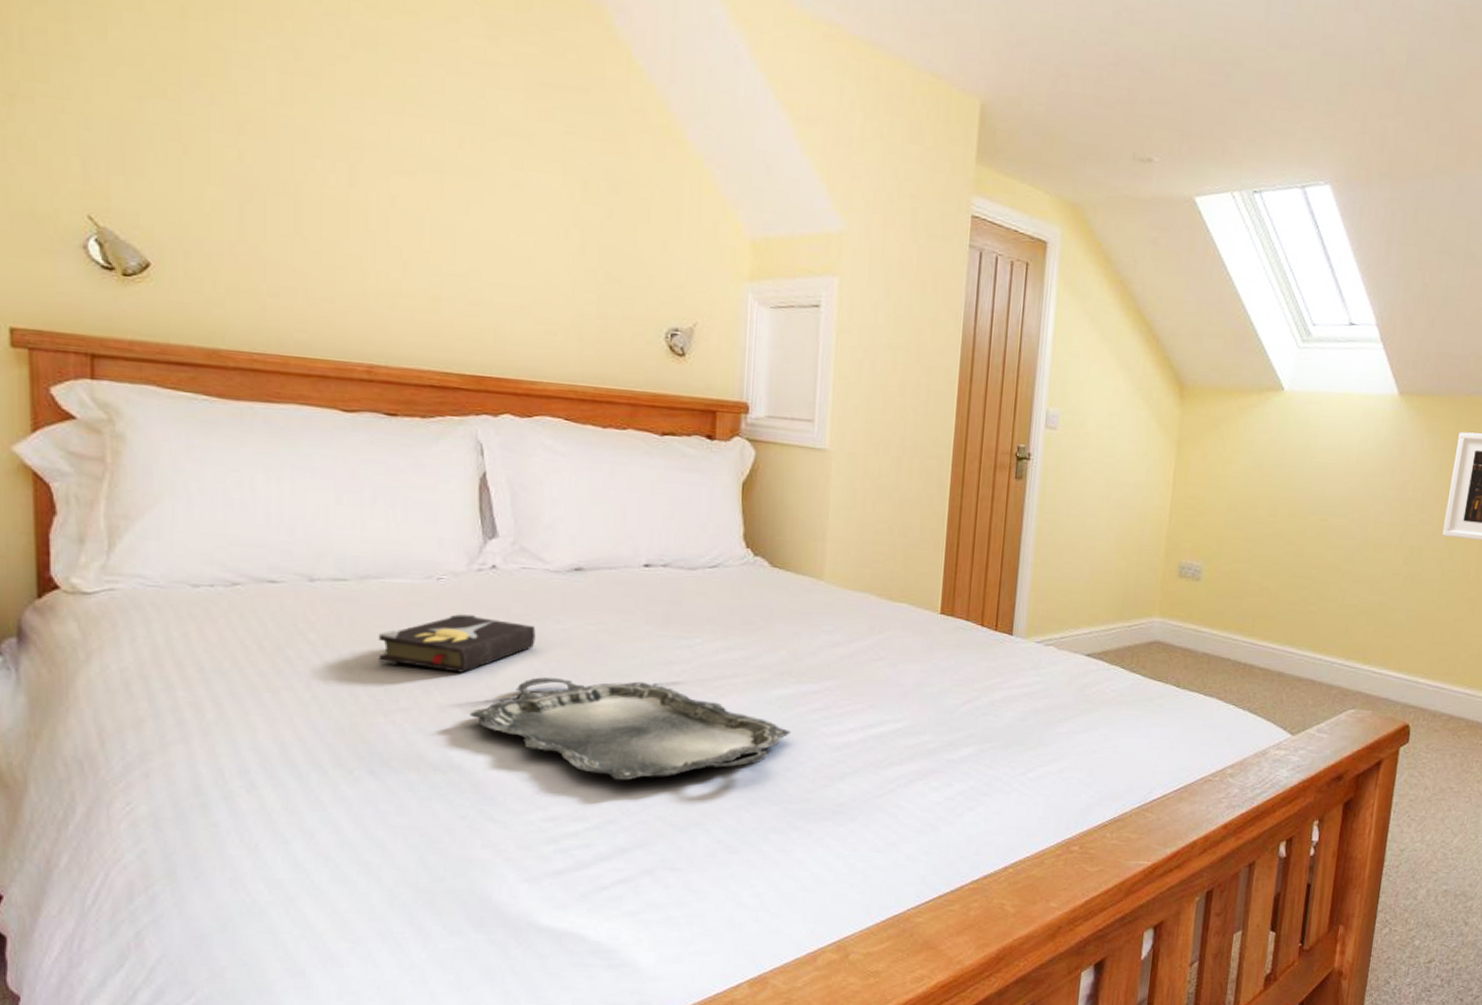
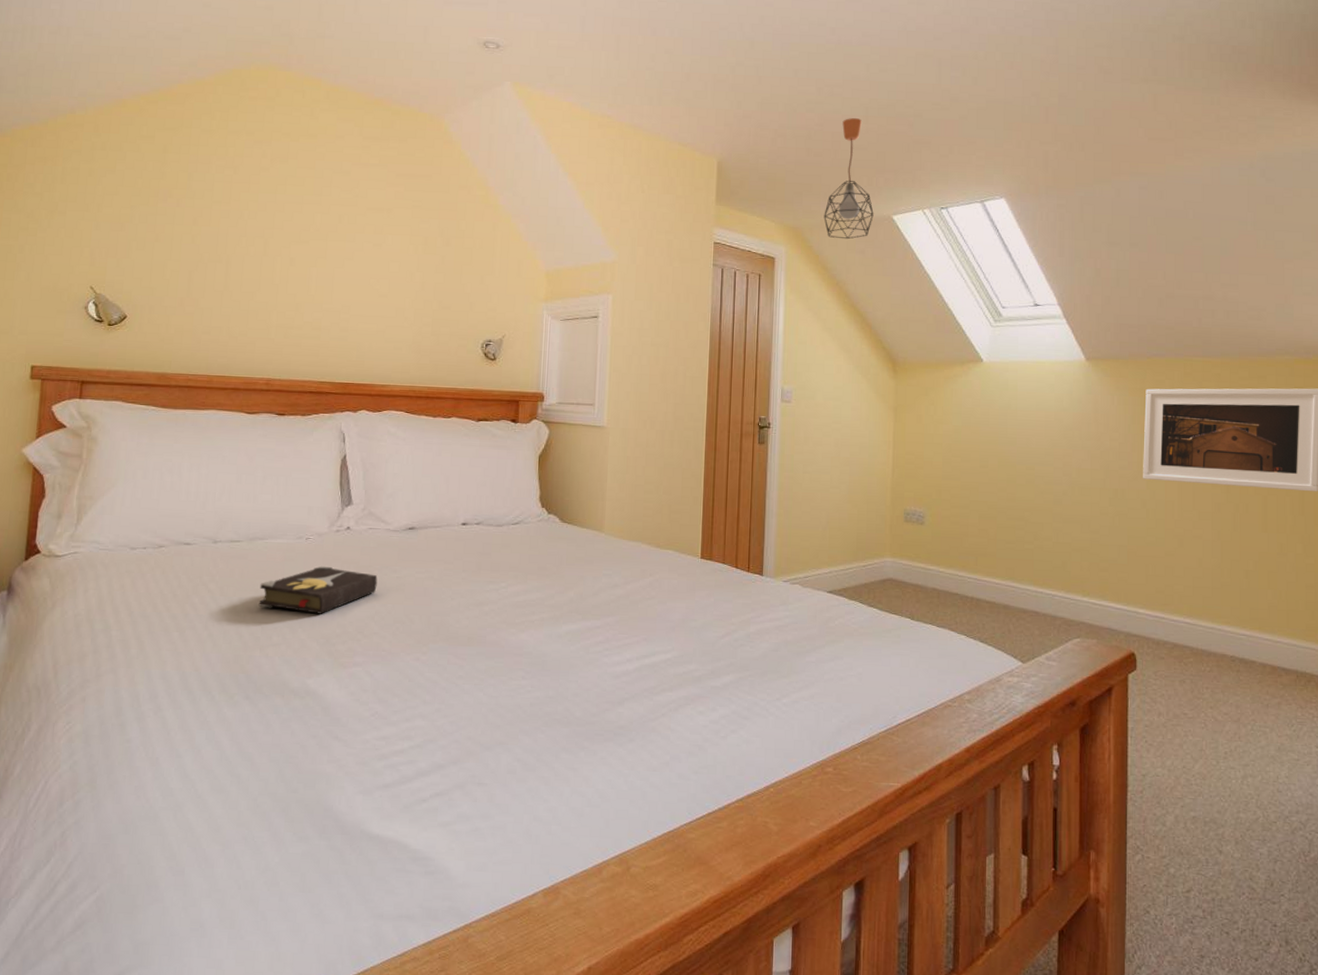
serving tray: present [470,677,791,781] -> none [324,617,578,705]
pendant light: none [1111,58,1173,225] -> present [824,118,874,240]

